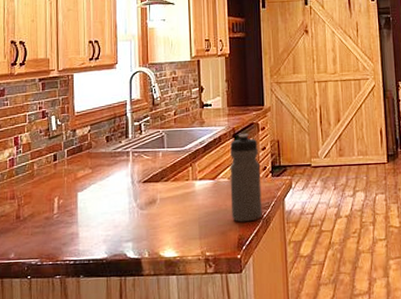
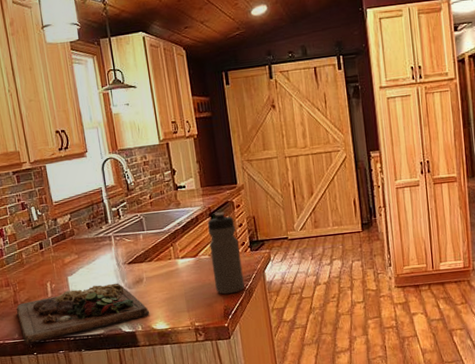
cutting board: none [17,202,158,267] -> present [16,283,149,345]

